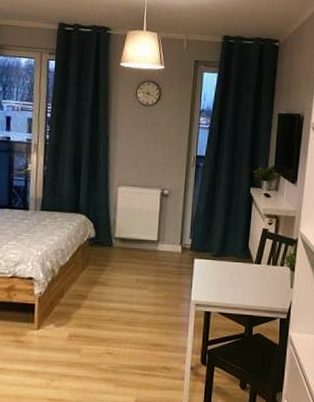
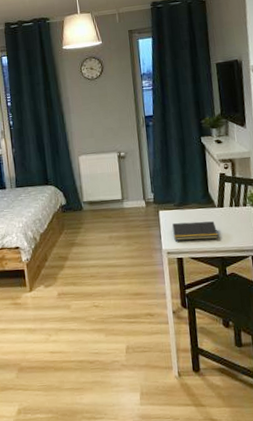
notepad: none [204,274,251,297] -> present [171,221,219,241]

